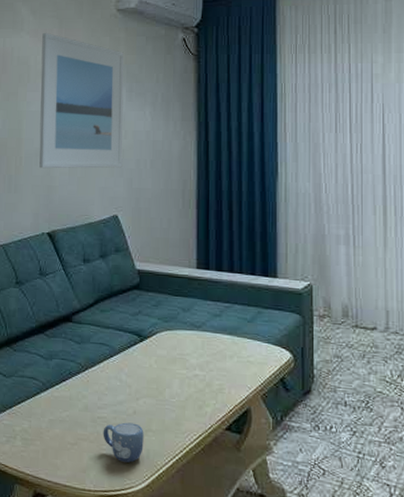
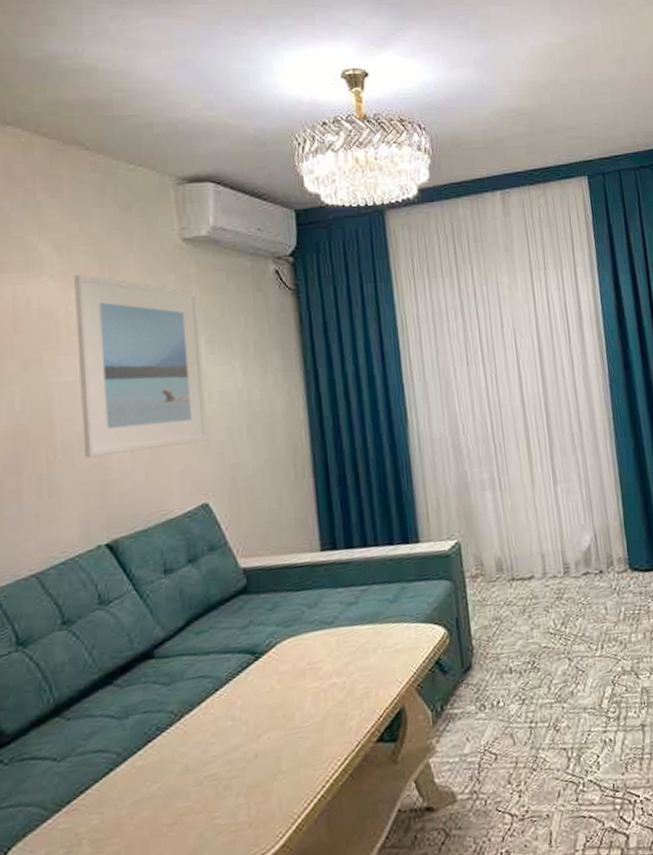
mug: present [103,422,144,463] -> none [213,768,273,827]

